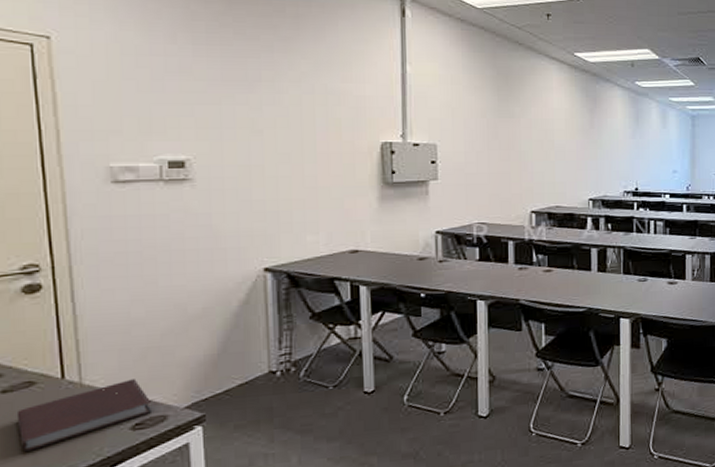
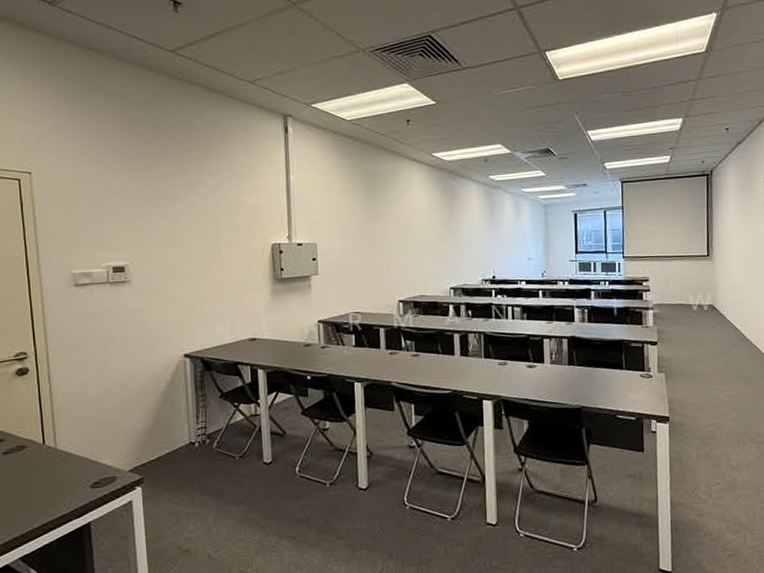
notebook: present [16,379,153,453] -> none [13,446,106,503]

